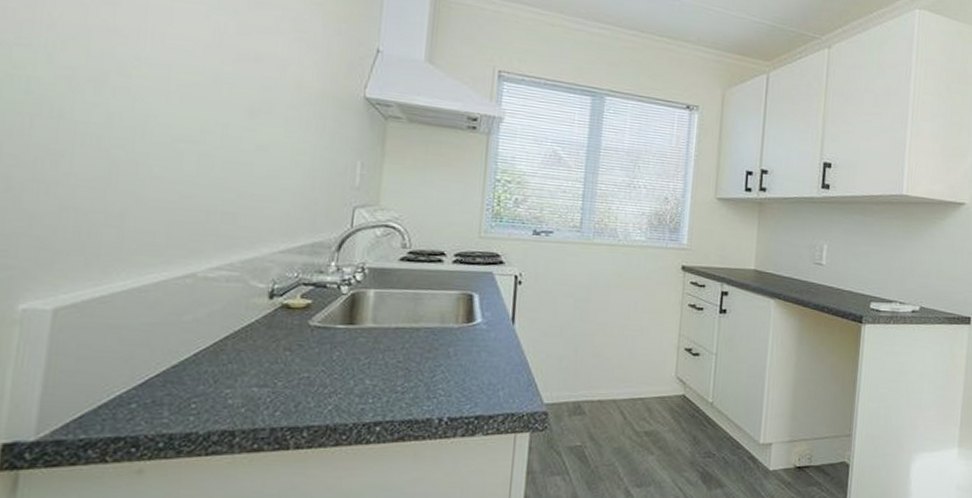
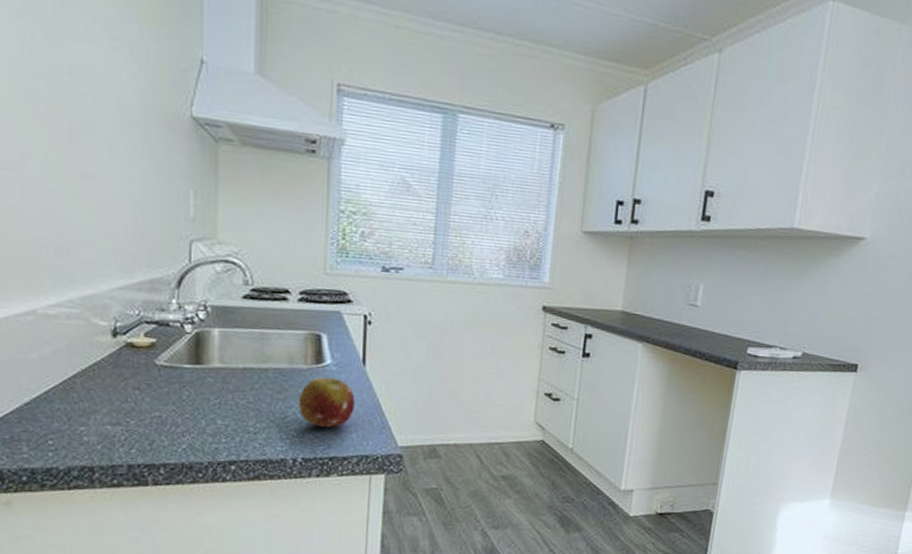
fruit: none [447,336,503,386] -> present [298,377,355,428]

